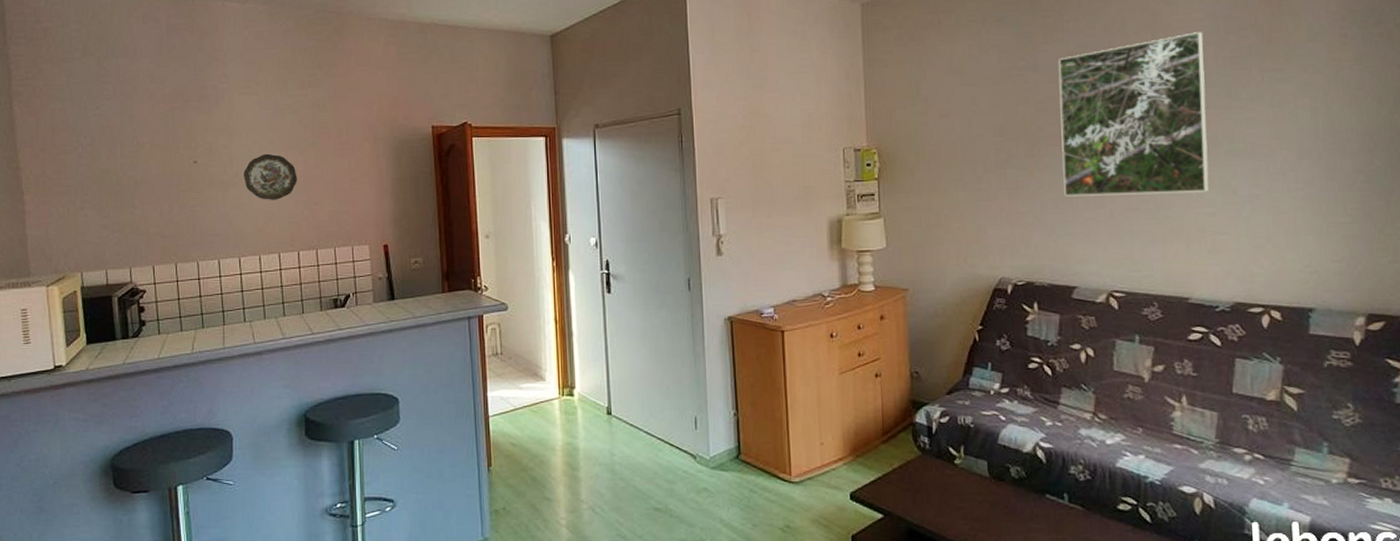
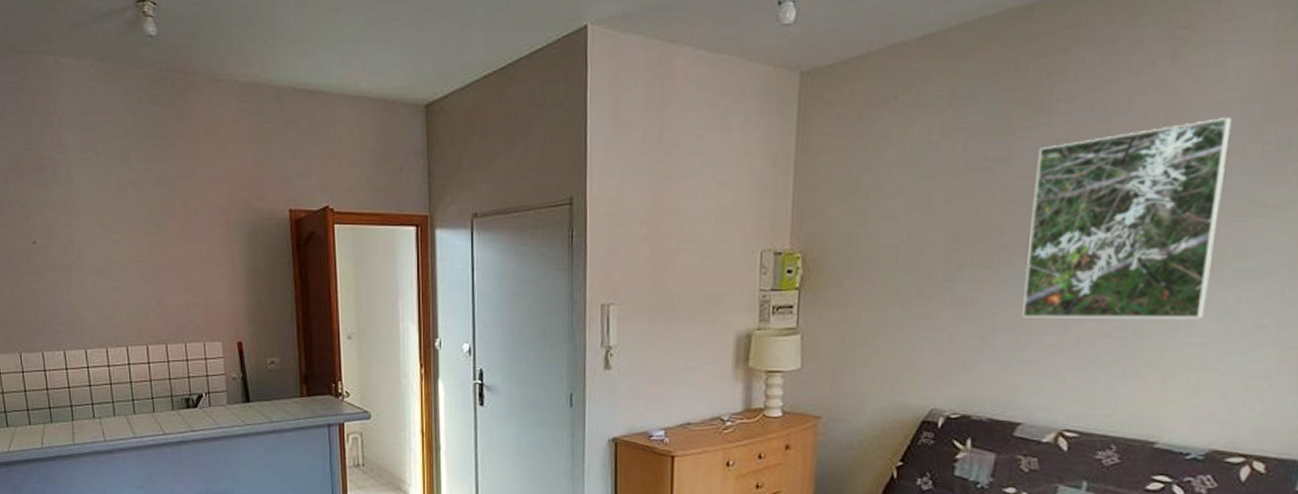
decorative plate: present [244,153,297,200] -> none [86,235,144,288]

